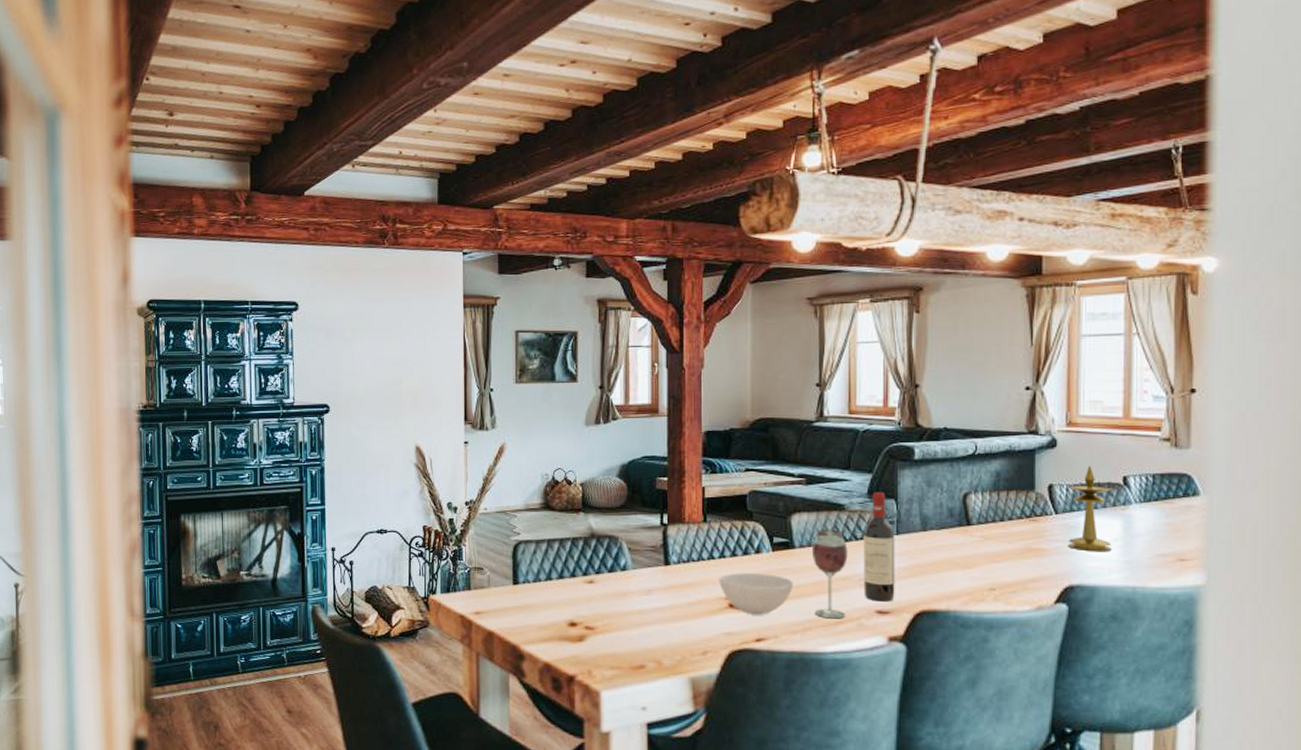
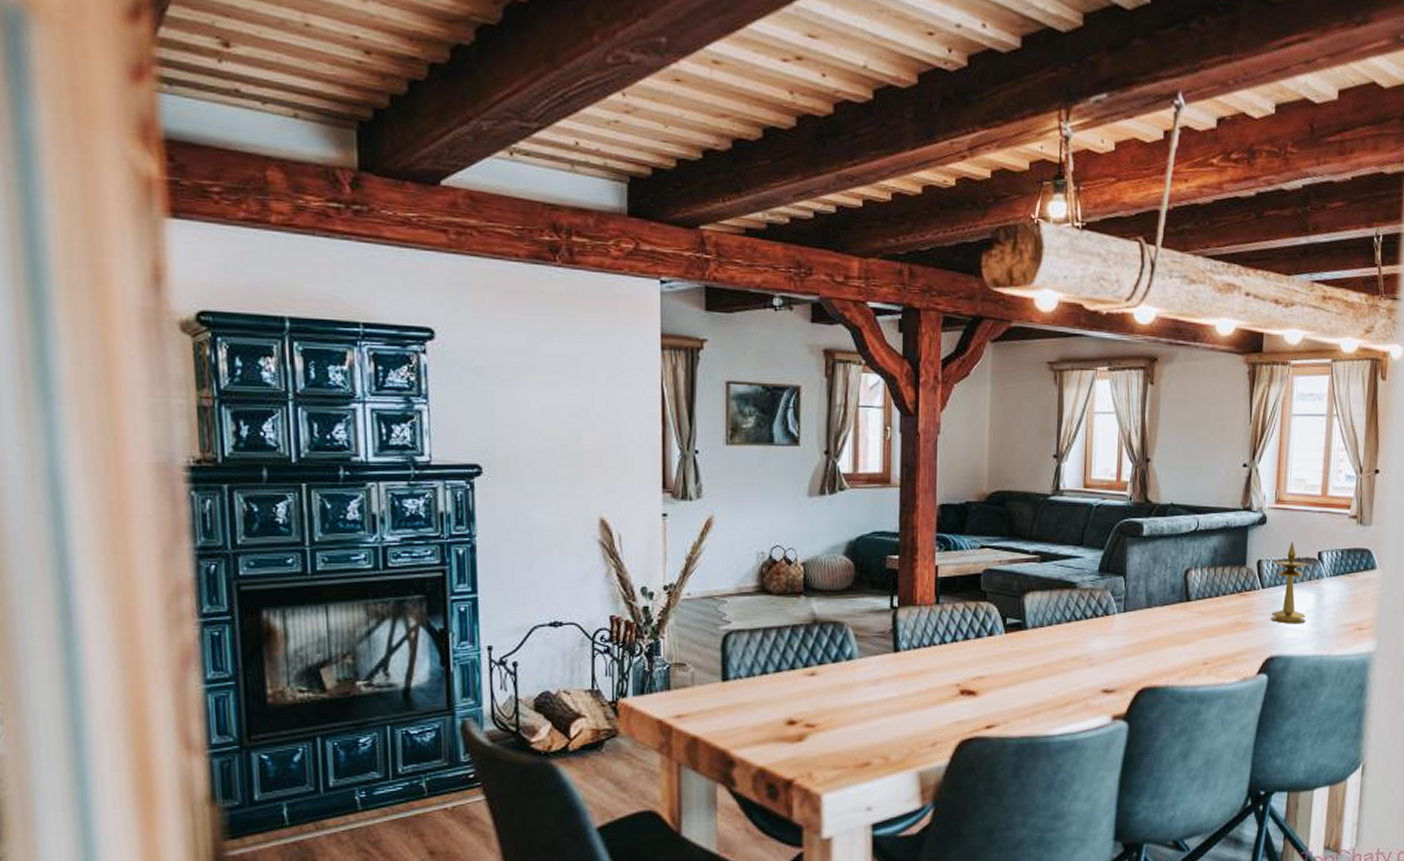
bowl: present [719,573,793,615] -> none [950,657,1025,701]
wineglass: present [812,529,848,619] -> none [1044,608,1078,701]
wine bottle: present [863,492,895,602] -> none [1091,569,1122,681]

